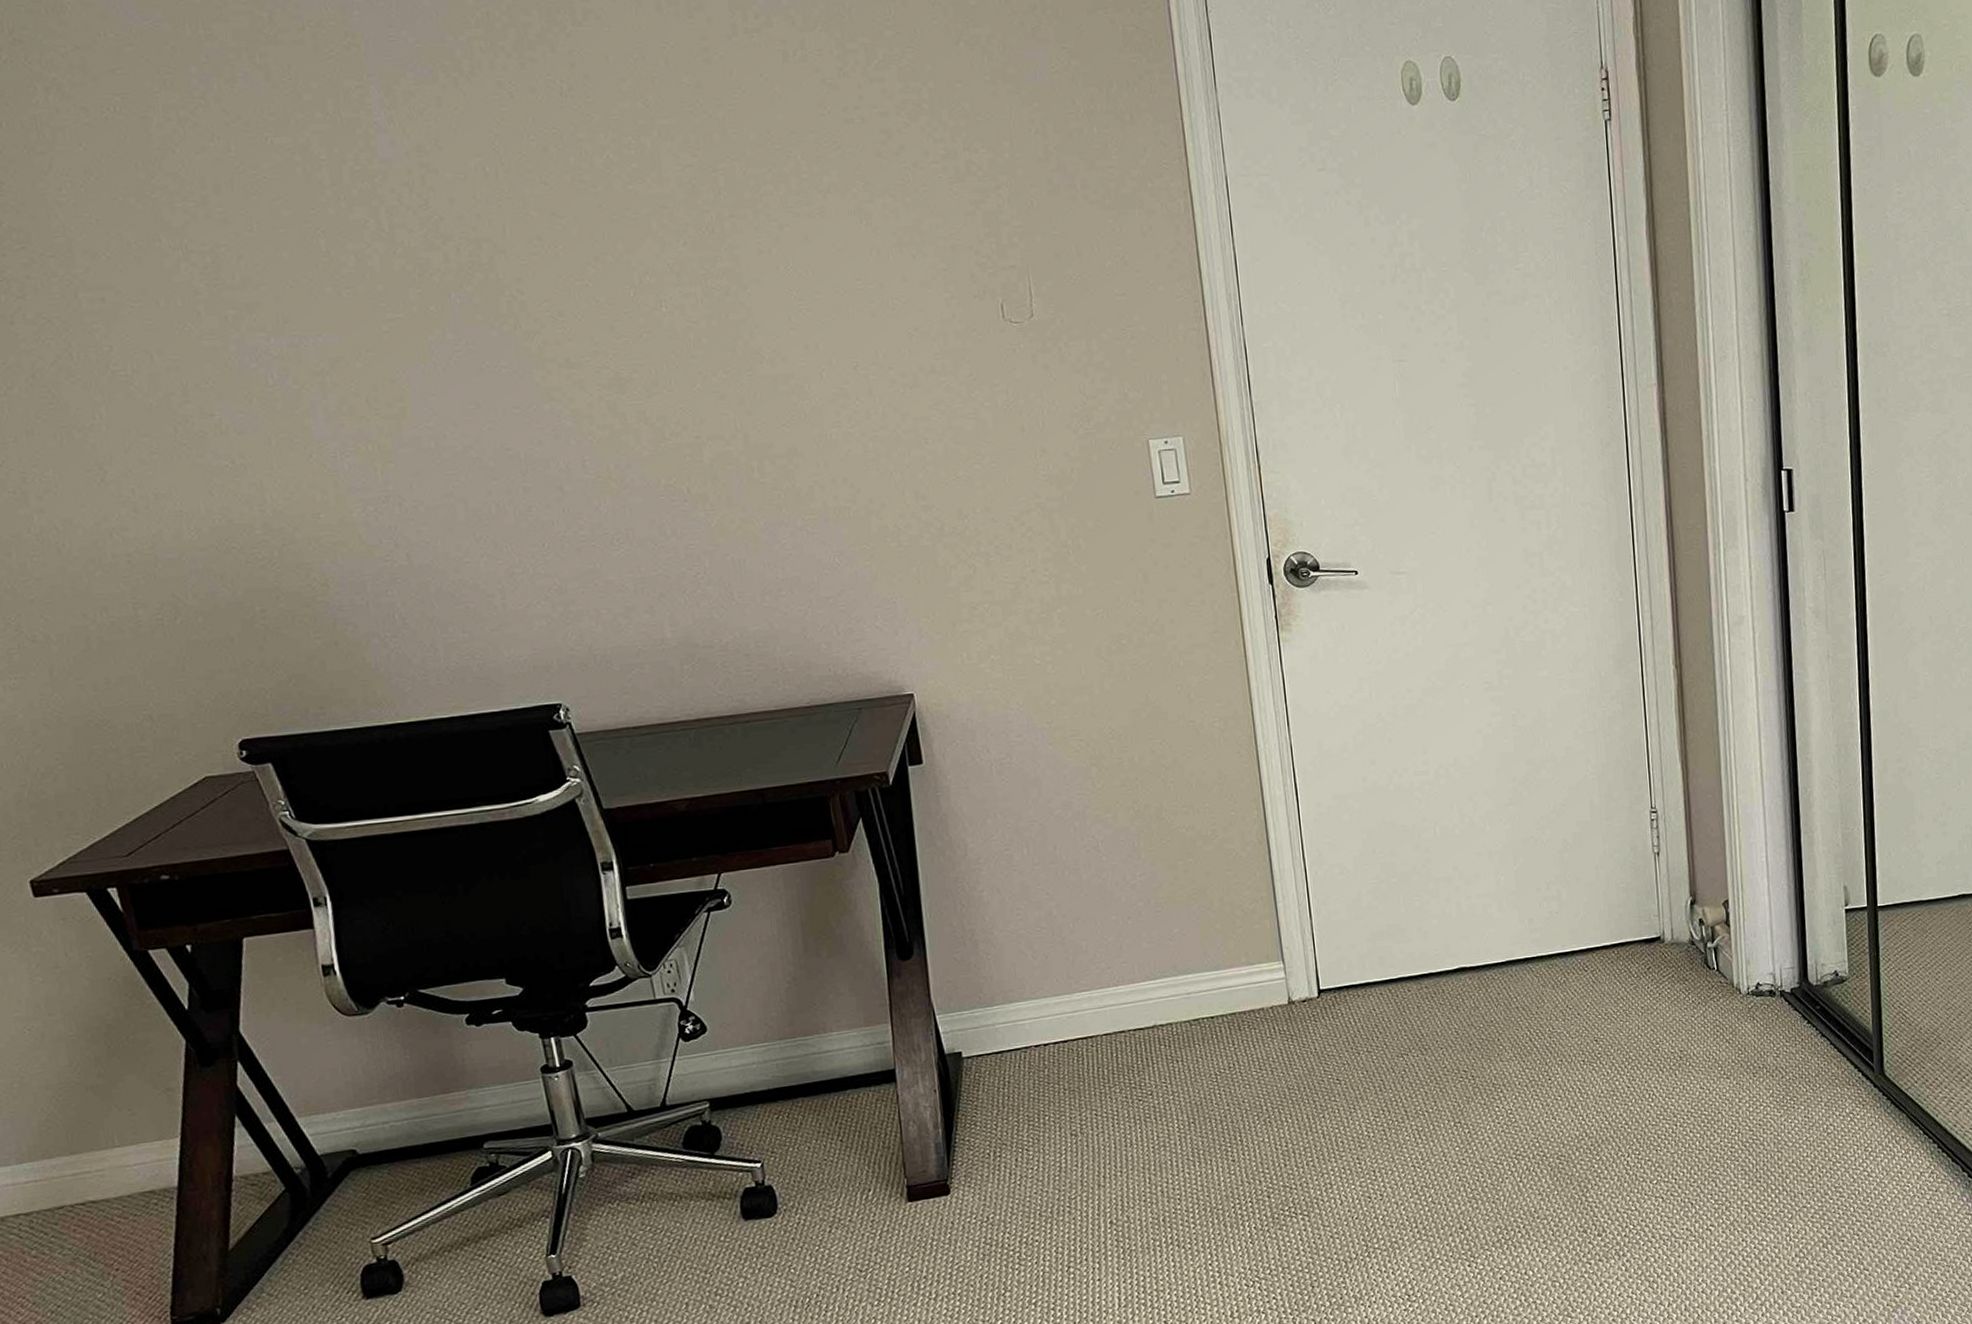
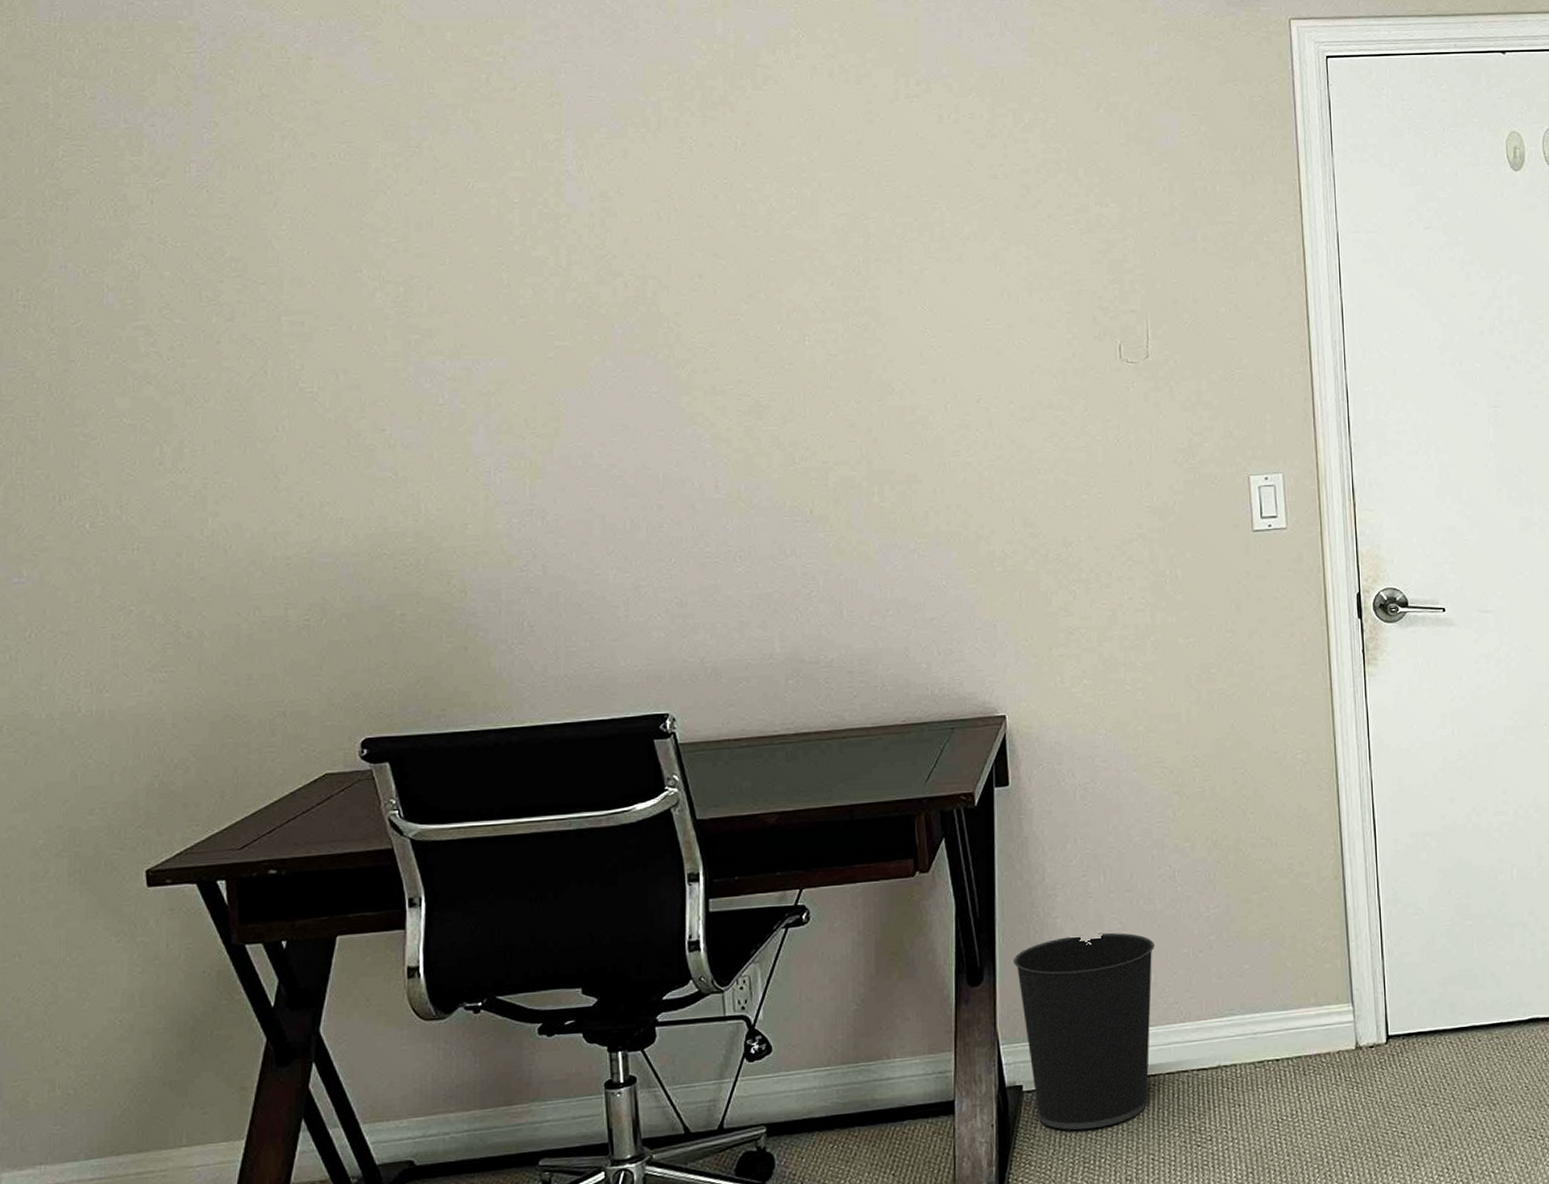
wastebasket: none [942,903,1088,1092] -> present [1014,932,1154,1130]

